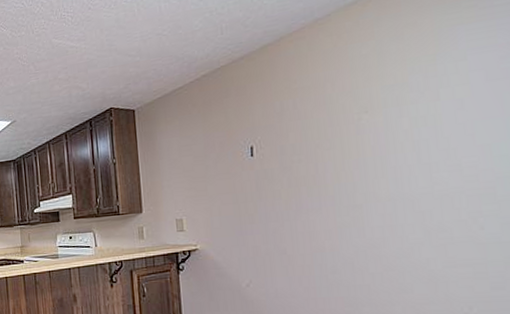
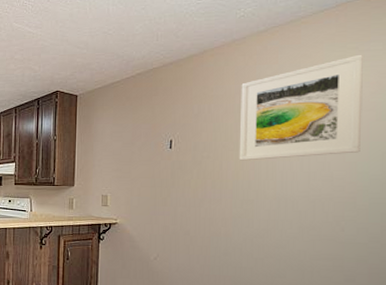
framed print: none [331,12,495,160] -> present [239,54,364,161]

